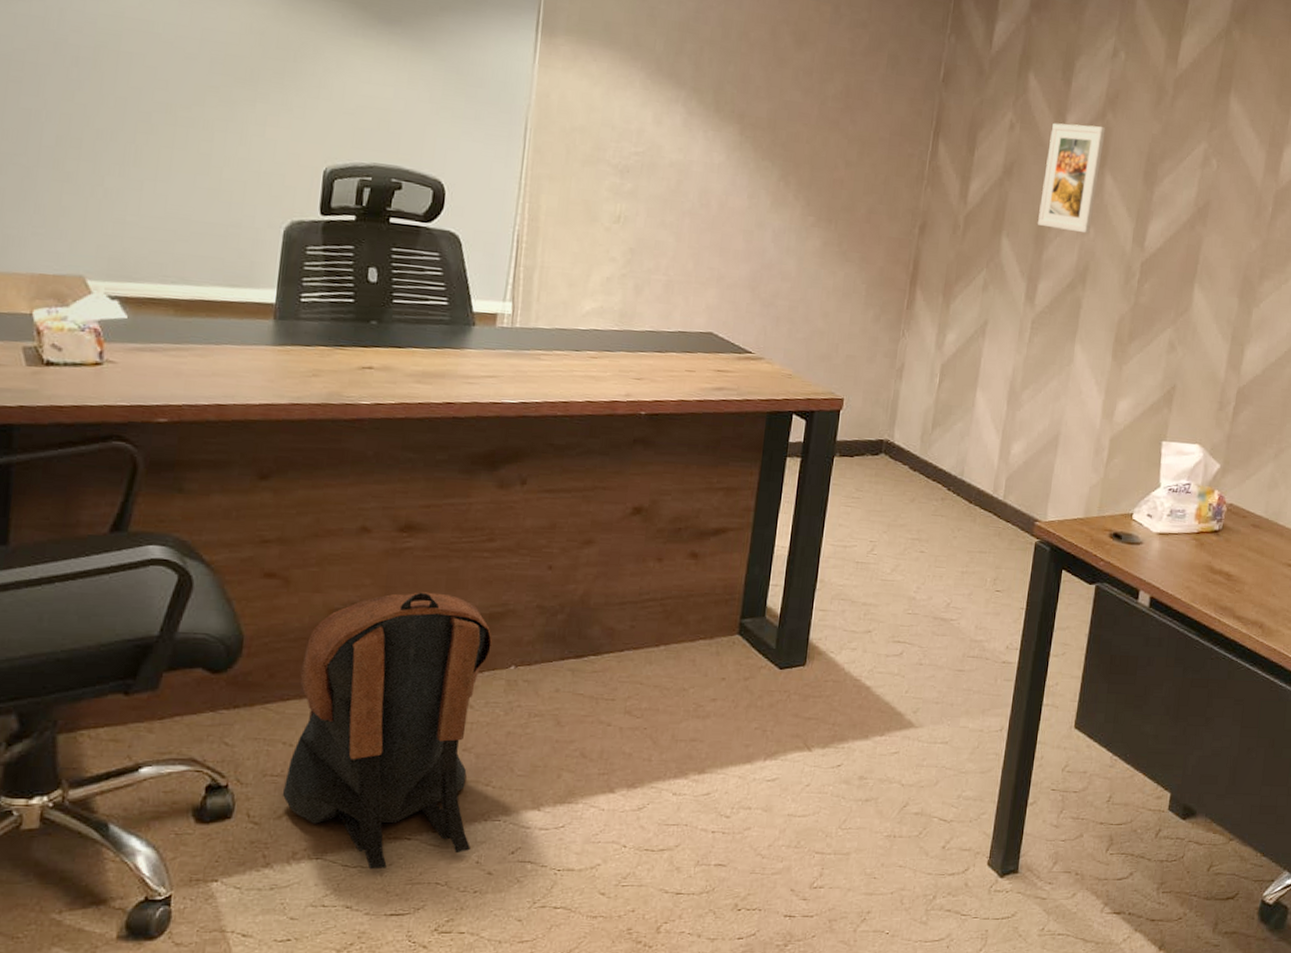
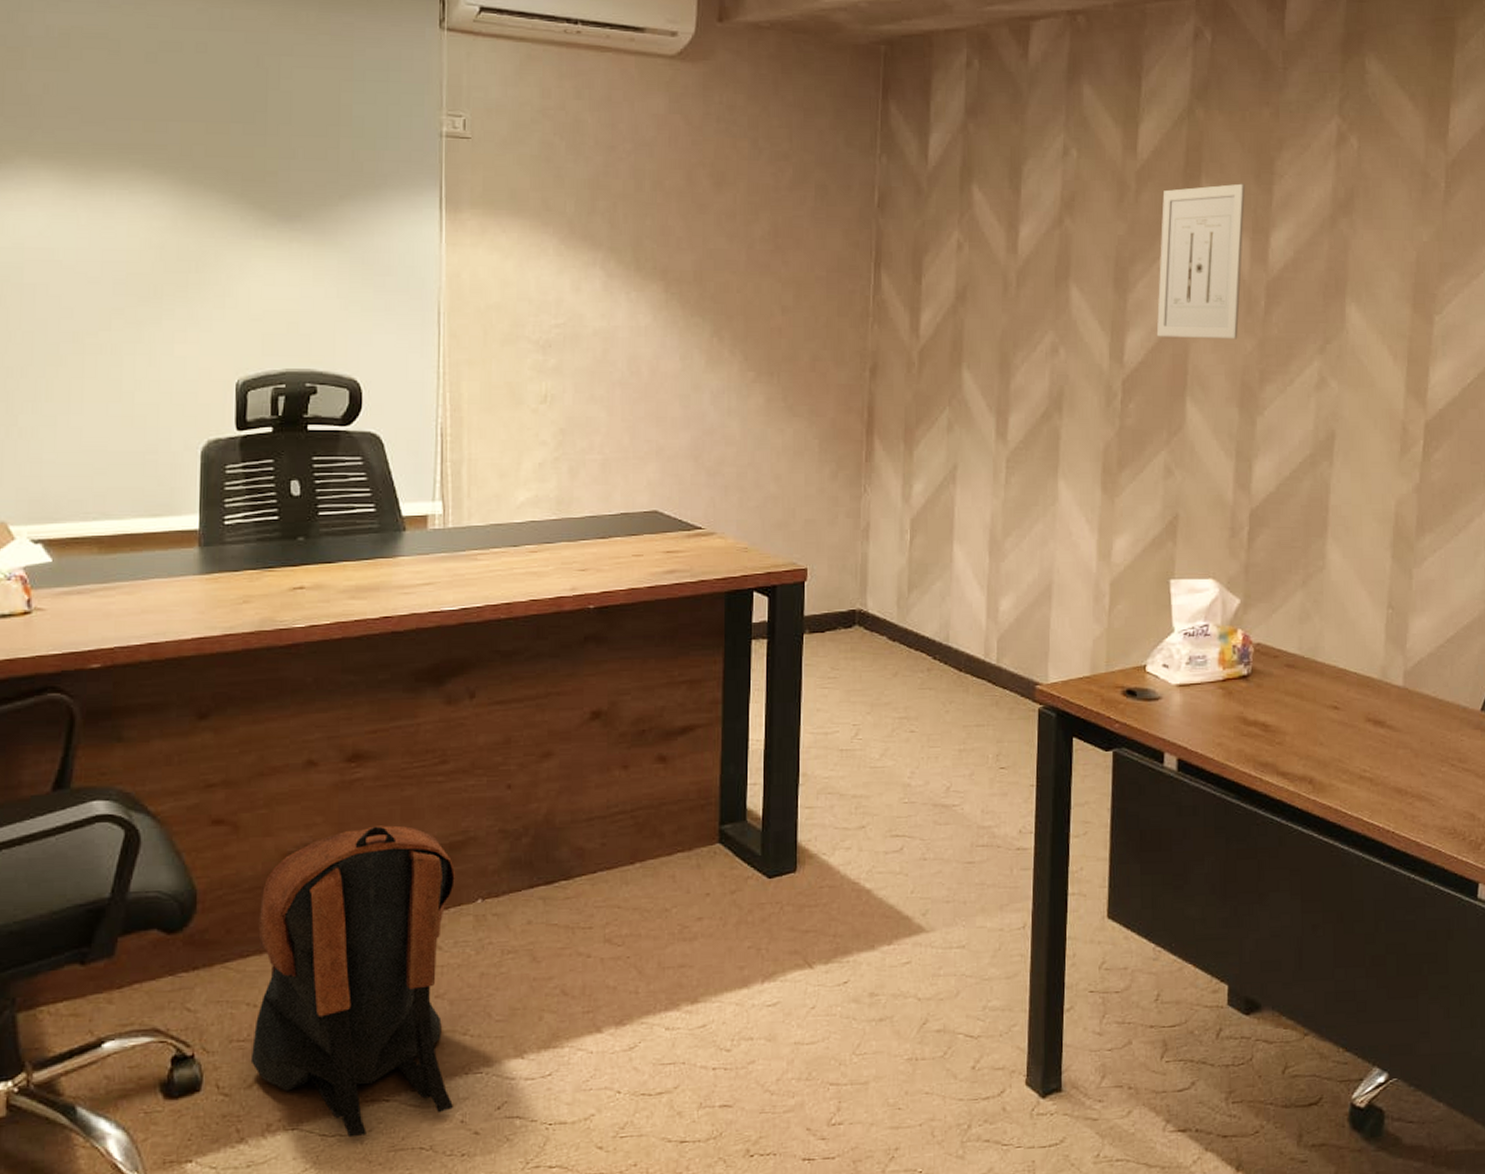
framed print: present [1037,122,1106,234] -> none [999,233,1065,355]
wall art: none [1175,99,1268,238] -> present [1156,183,1246,339]

